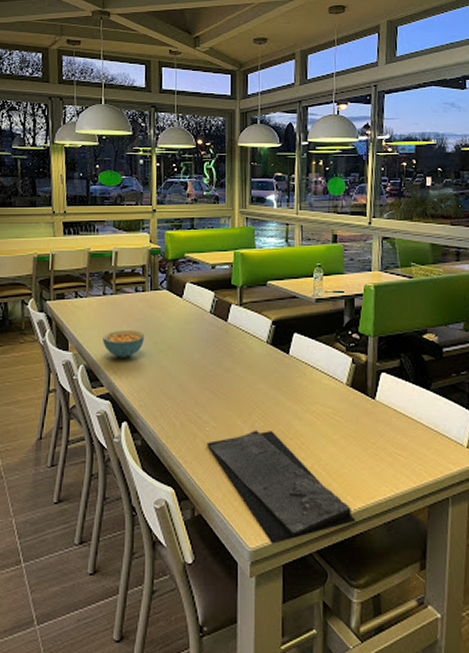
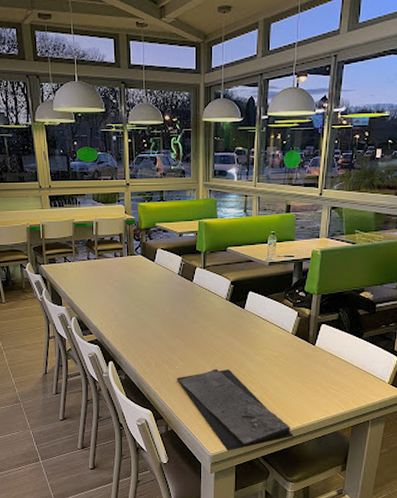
cereal bowl: present [103,330,145,358] -> none [89,289,124,311]

